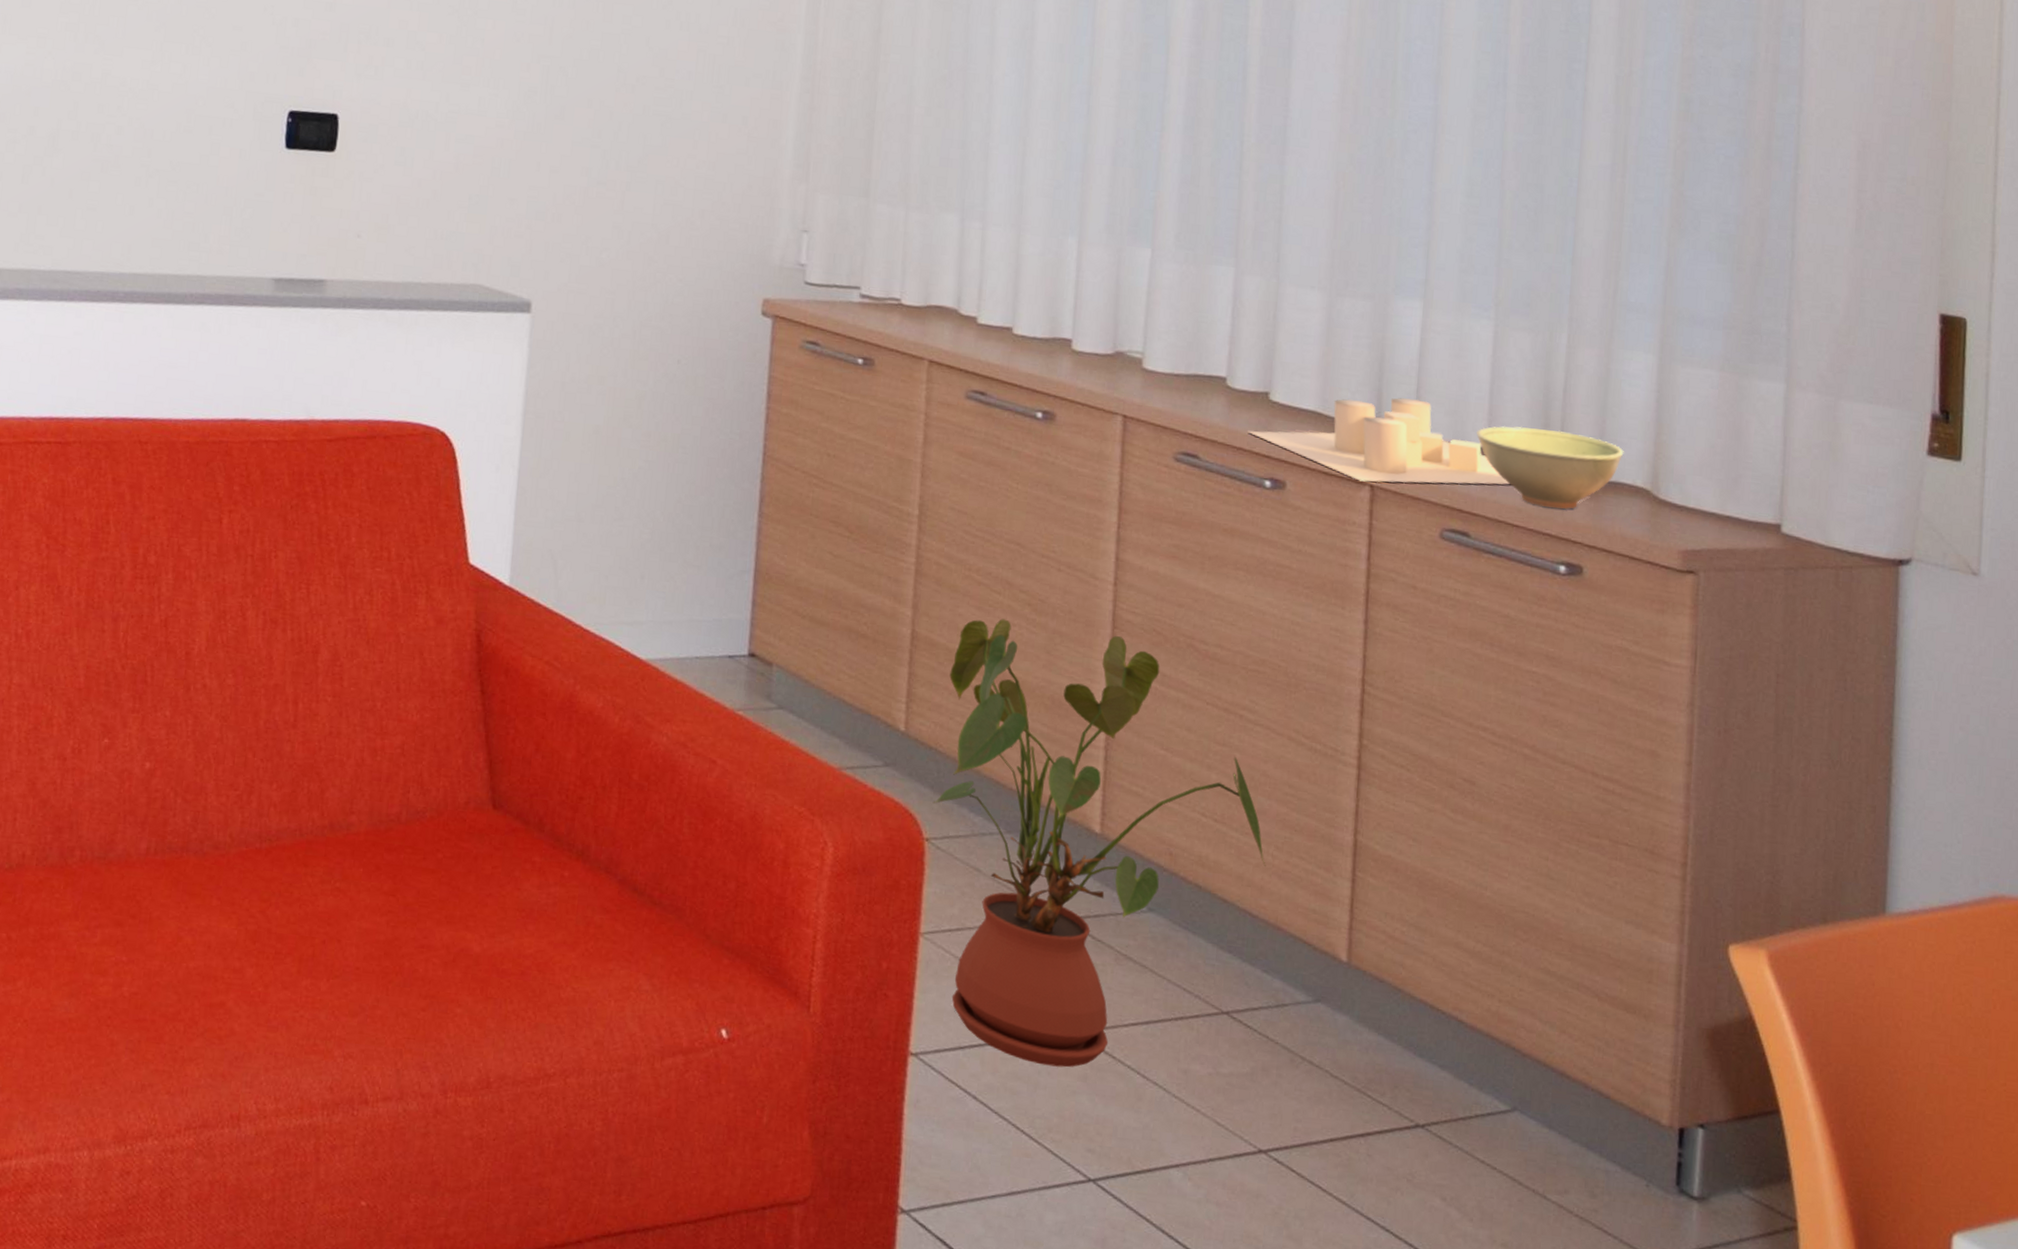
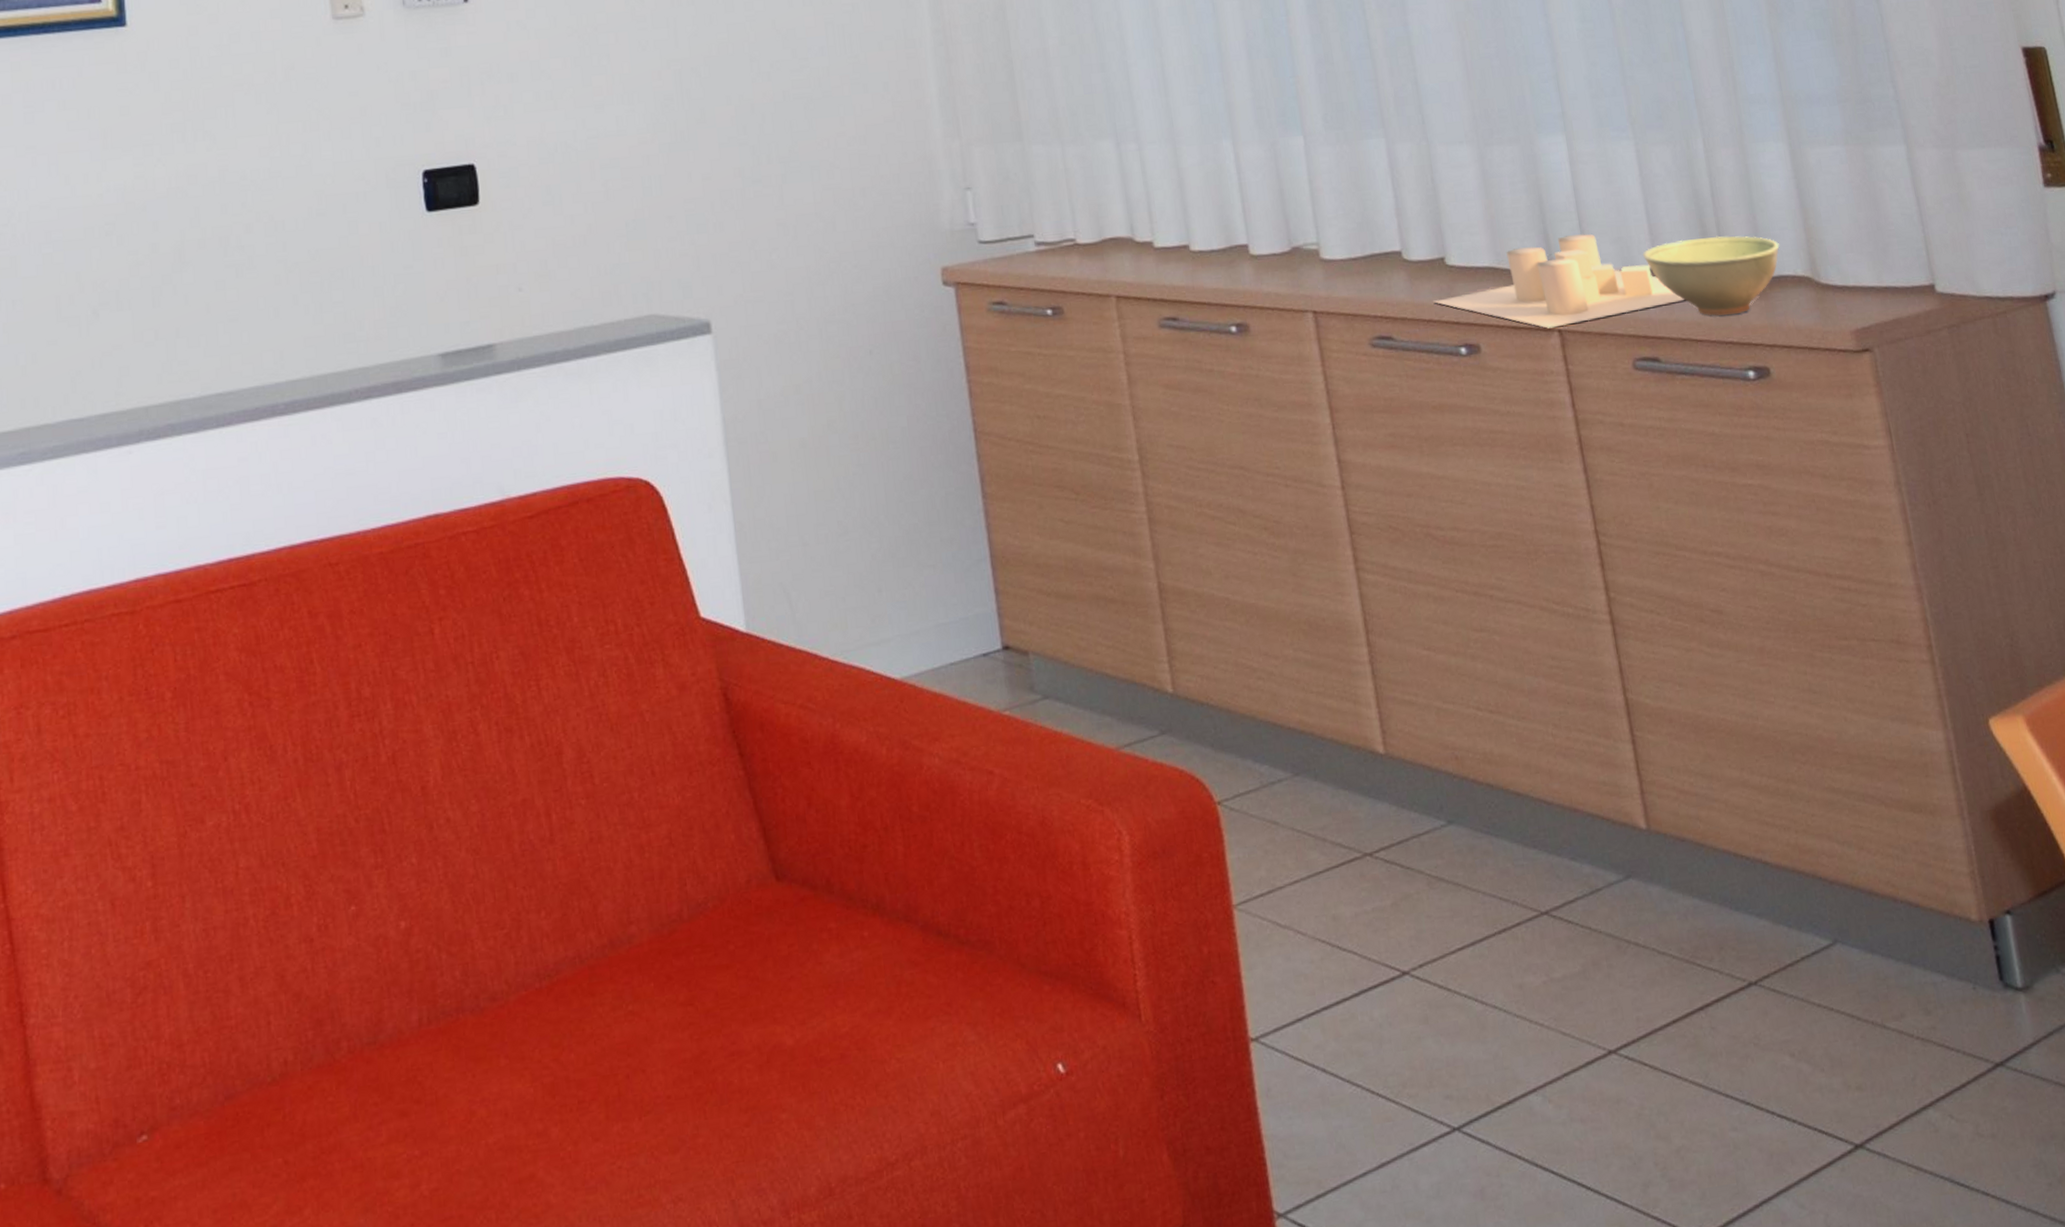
house plant: present [934,619,1266,1068] -> none [1204,541,1549,1017]

